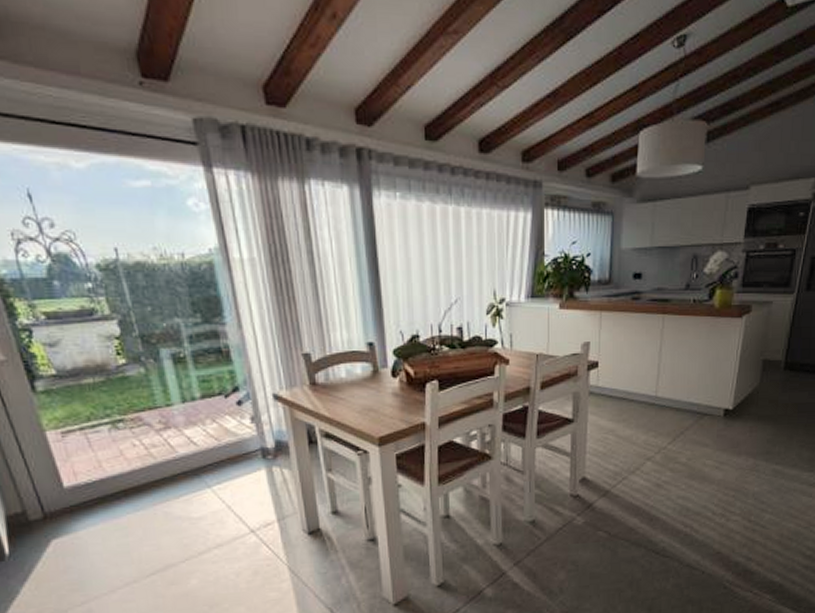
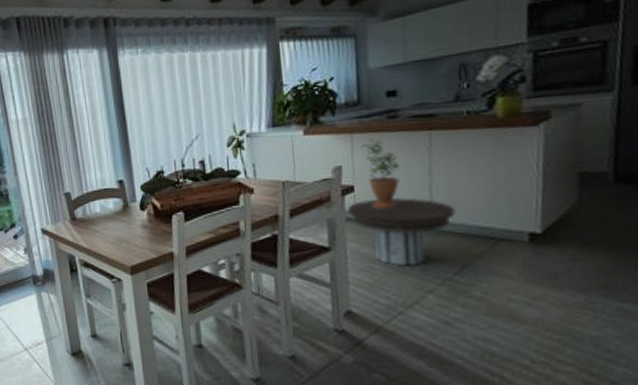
side table: none [592,374,675,437] -> present [348,197,456,266]
potted plant: none [607,318,637,385] -> present [360,139,400,210]

